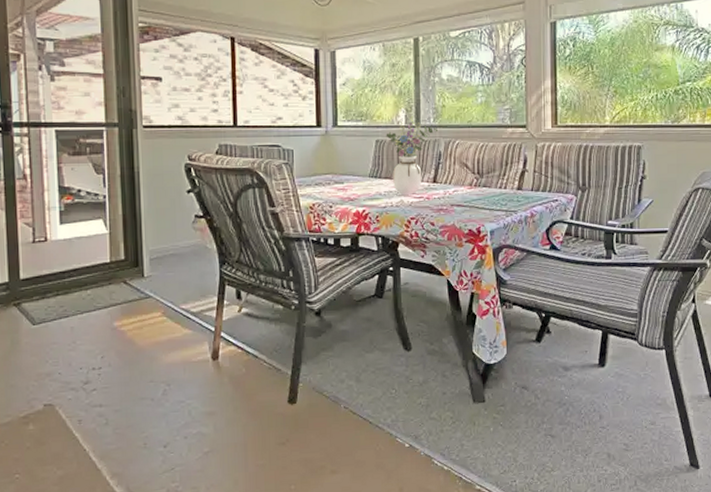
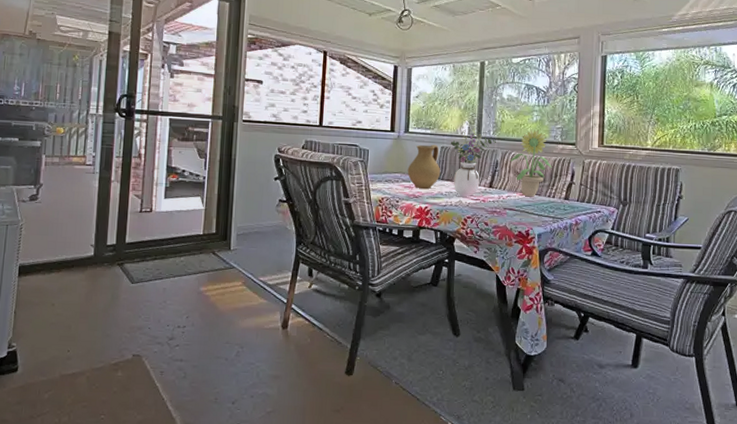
pitcher: none [339,138,378,190] -> present [407,144,441,189]
sunflower: none [454,112,501,190] -> present [510,129,552,197]

